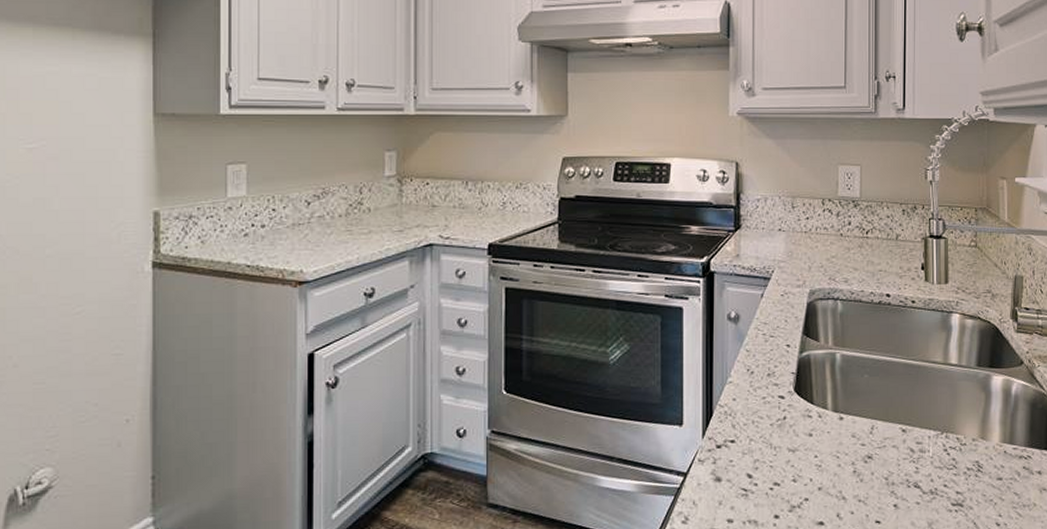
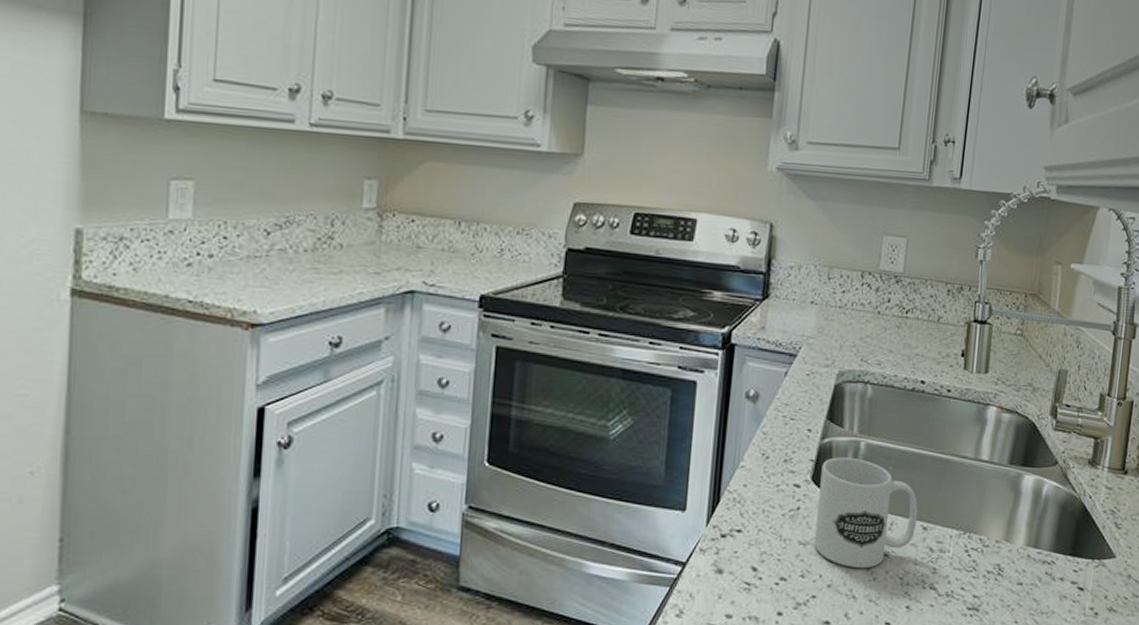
mug: none [802,368,895,471] -> present [814,457,918,569]

